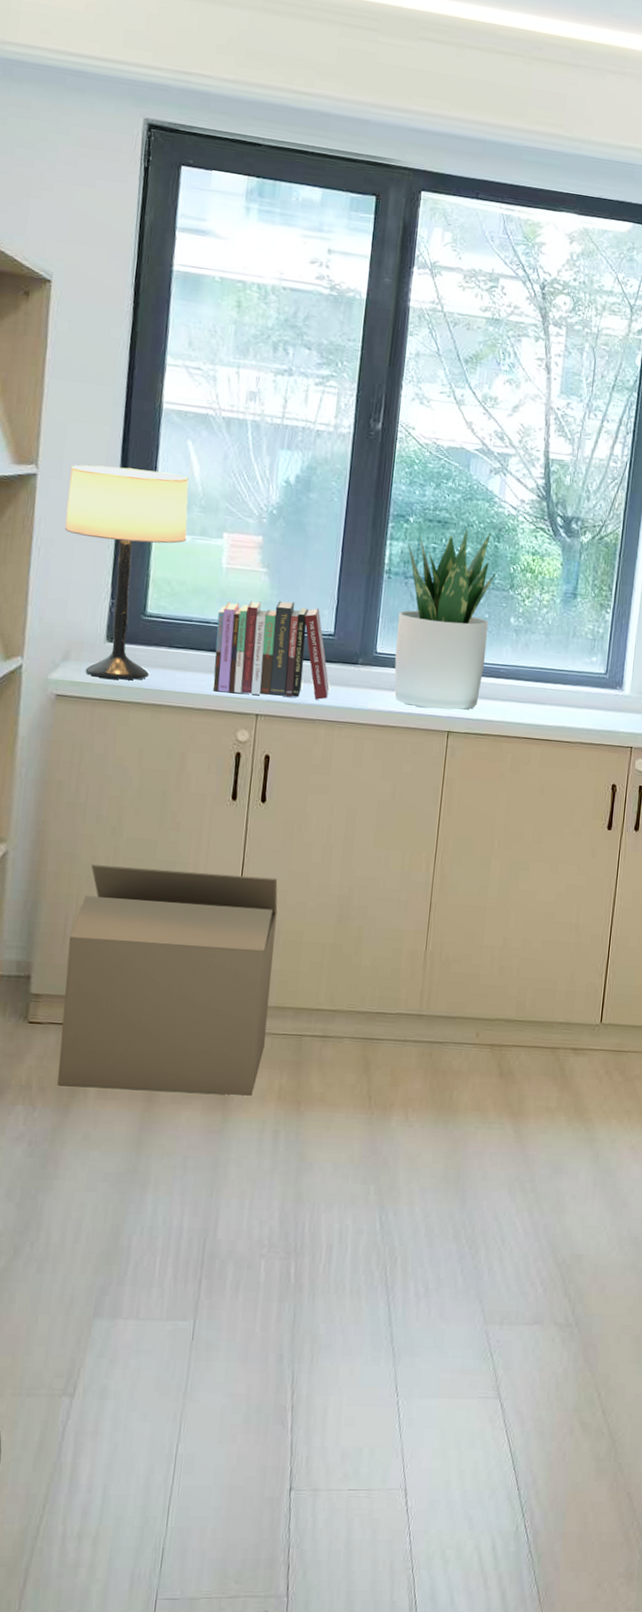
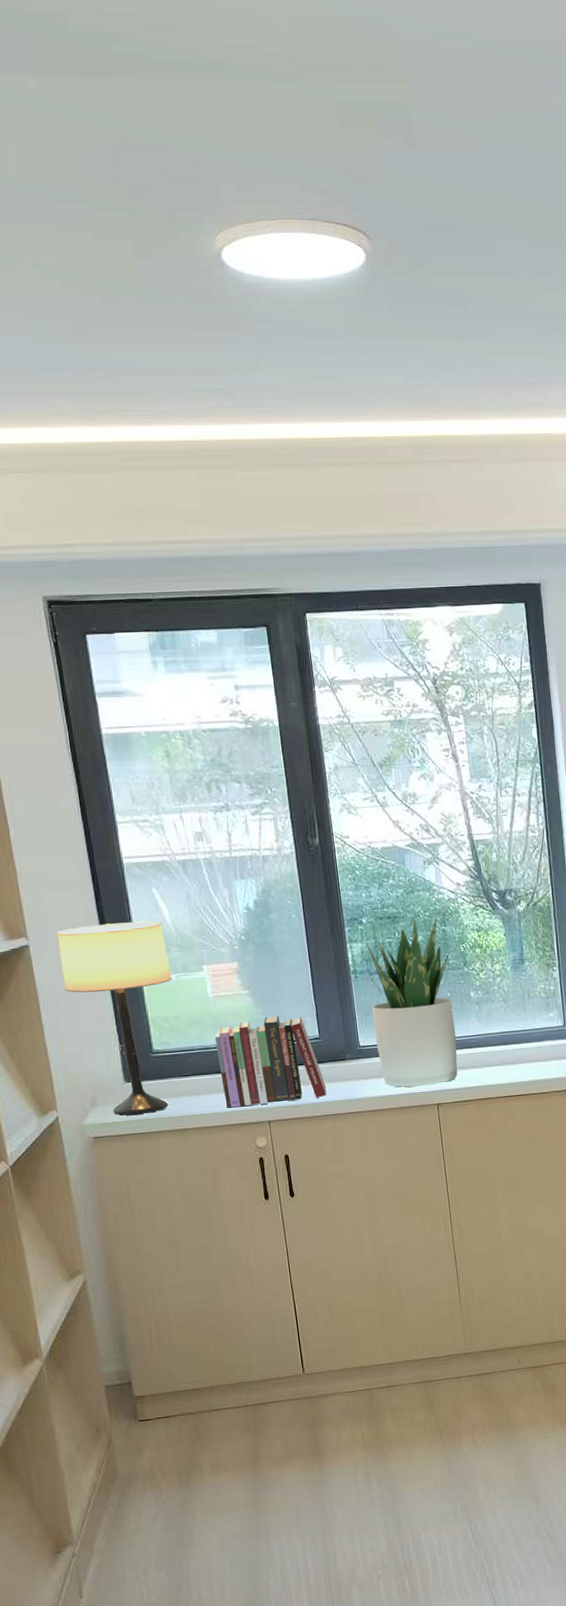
cardboard box: present [57,864,278,1096] -> none [155,1260,342,1469]

